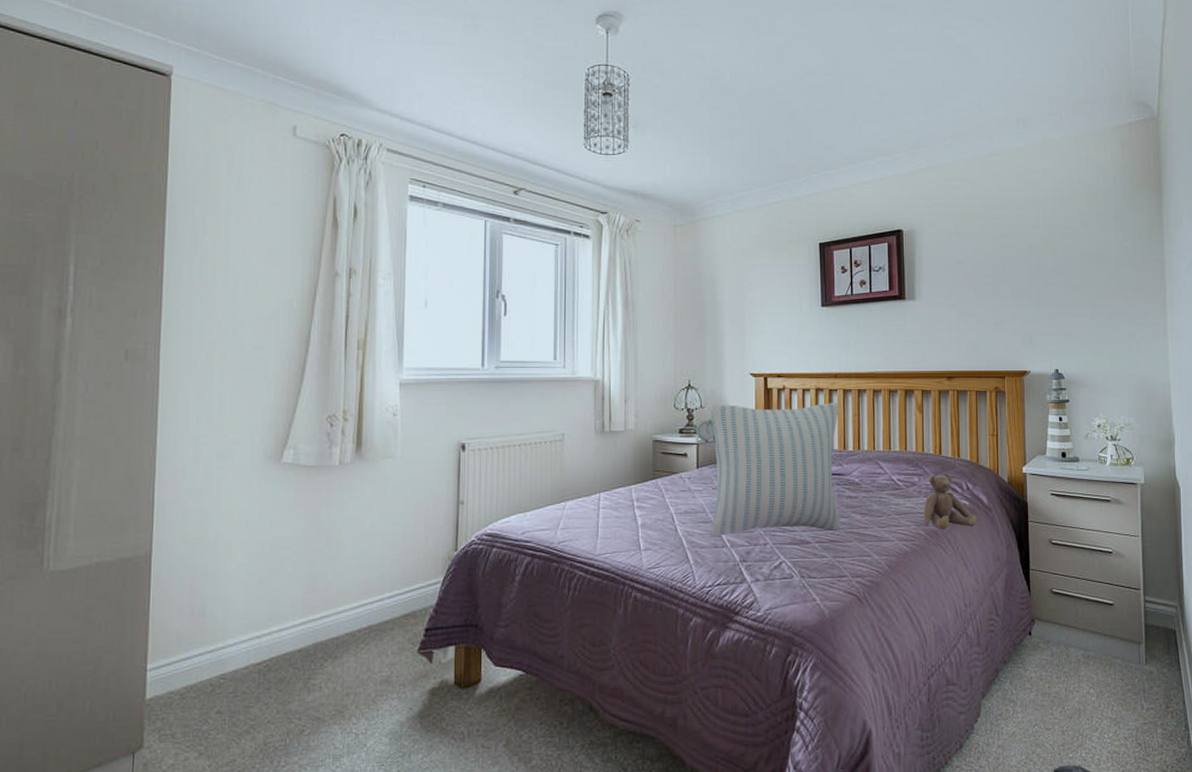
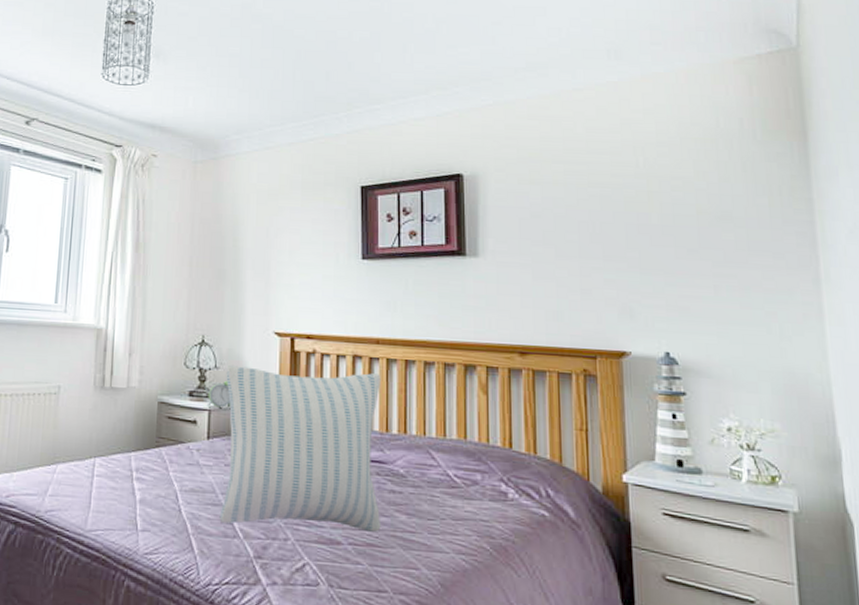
teddy bear: present [924,473,977,529] -> none [489,472,560,546]

